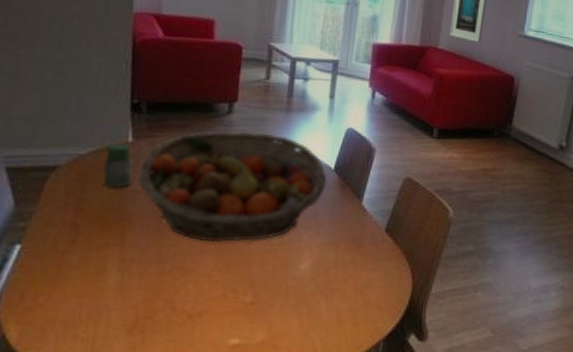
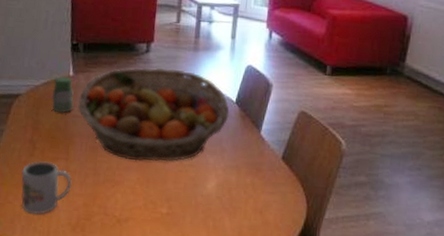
mug: none [56,249,128,319] -> present [21,161,72,215]

